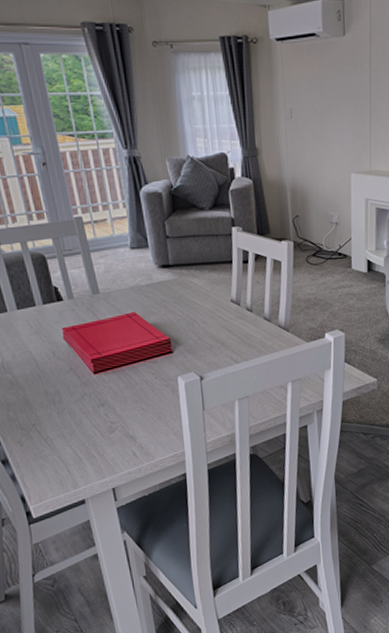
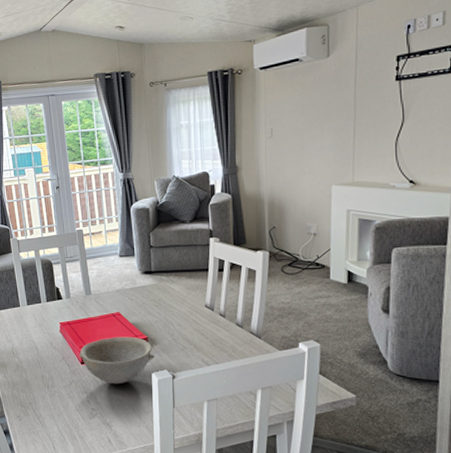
bowl: none [89,338,179,393] -> present [78,336,155,385]

